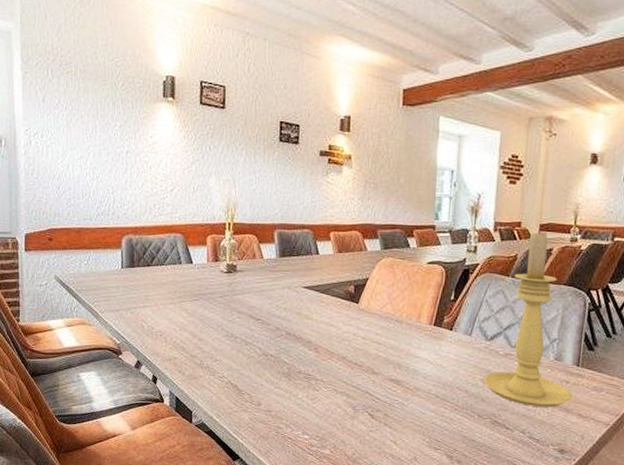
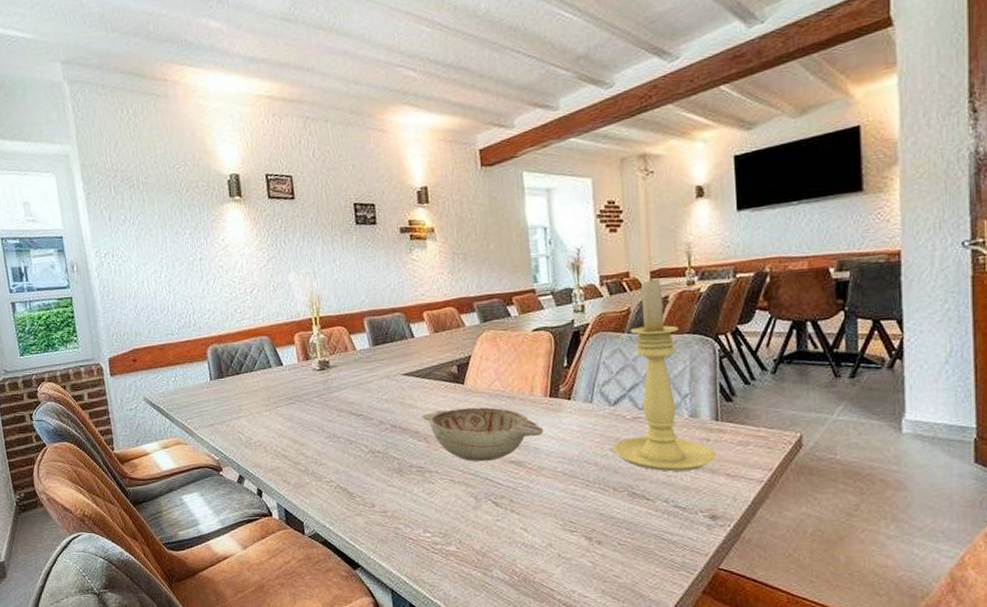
decorative bowl: none [314,324,425,377] -> present [421,407,544,462]

